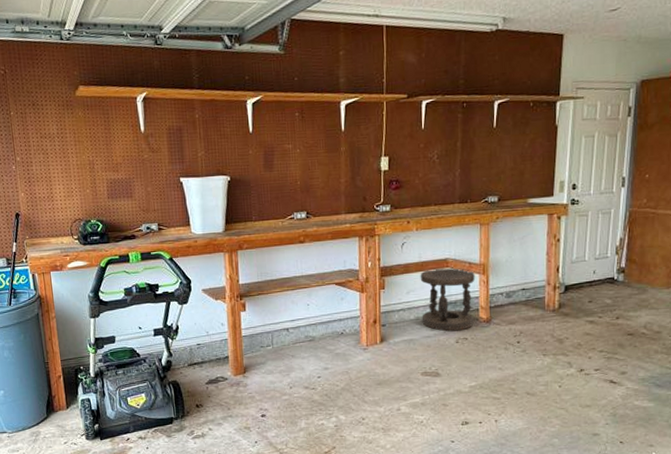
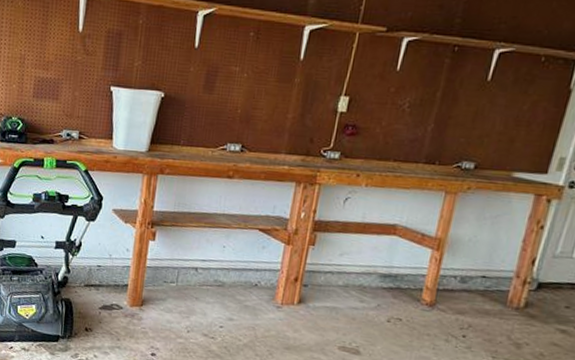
stool: present [420,268,475,332] -> none [351,233,427,310]

